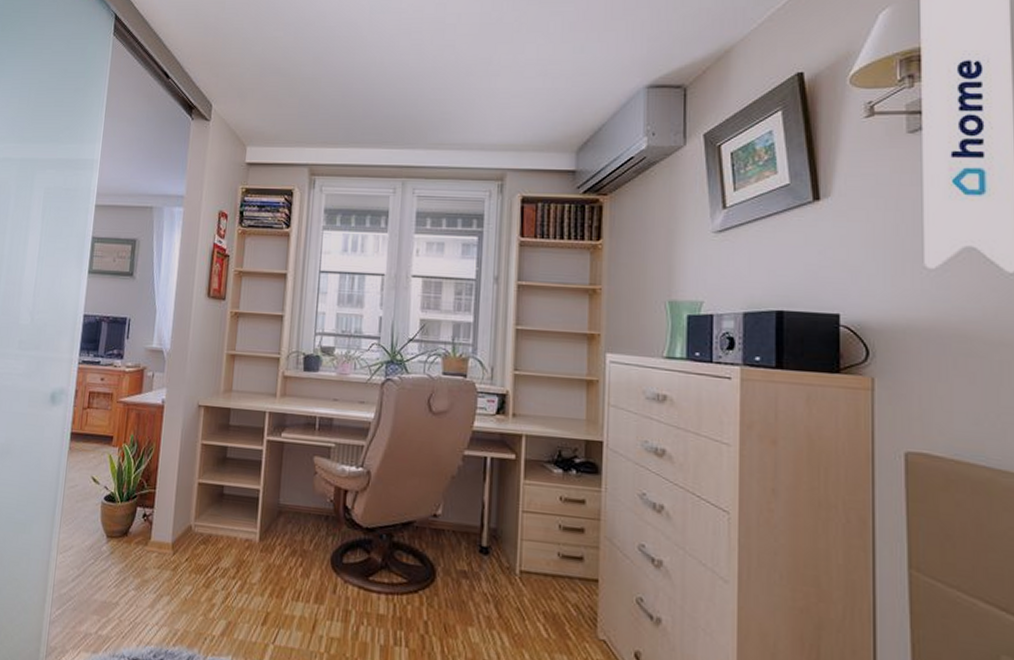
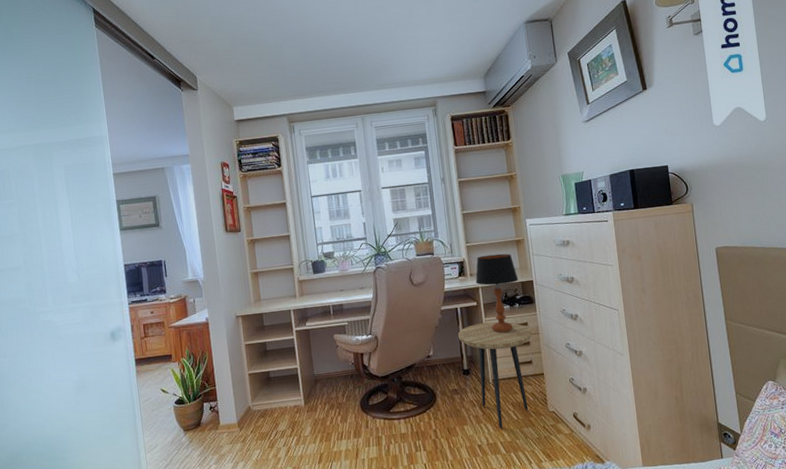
side table: none [481,485,589,646] -> present [457,321,532,429]
table lamp: none [518,391,582,508] -> present [475,253,519,333]

